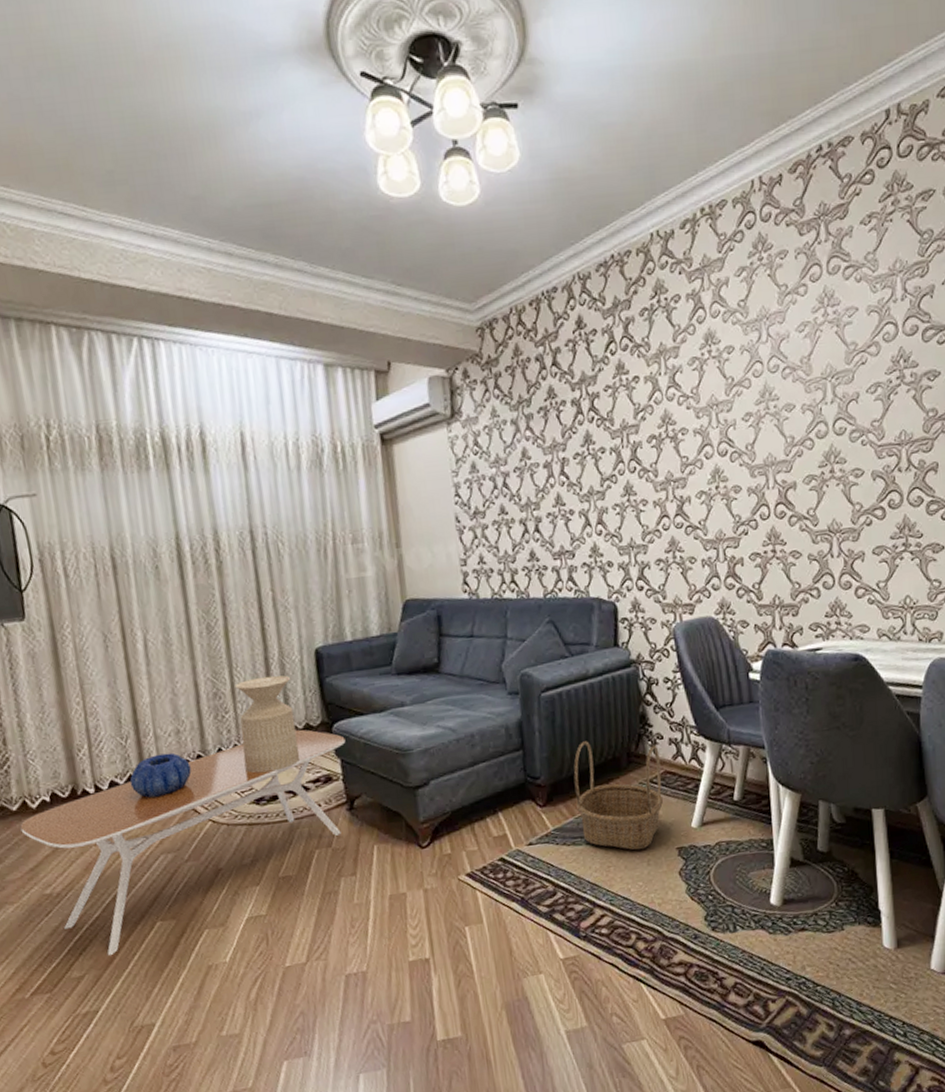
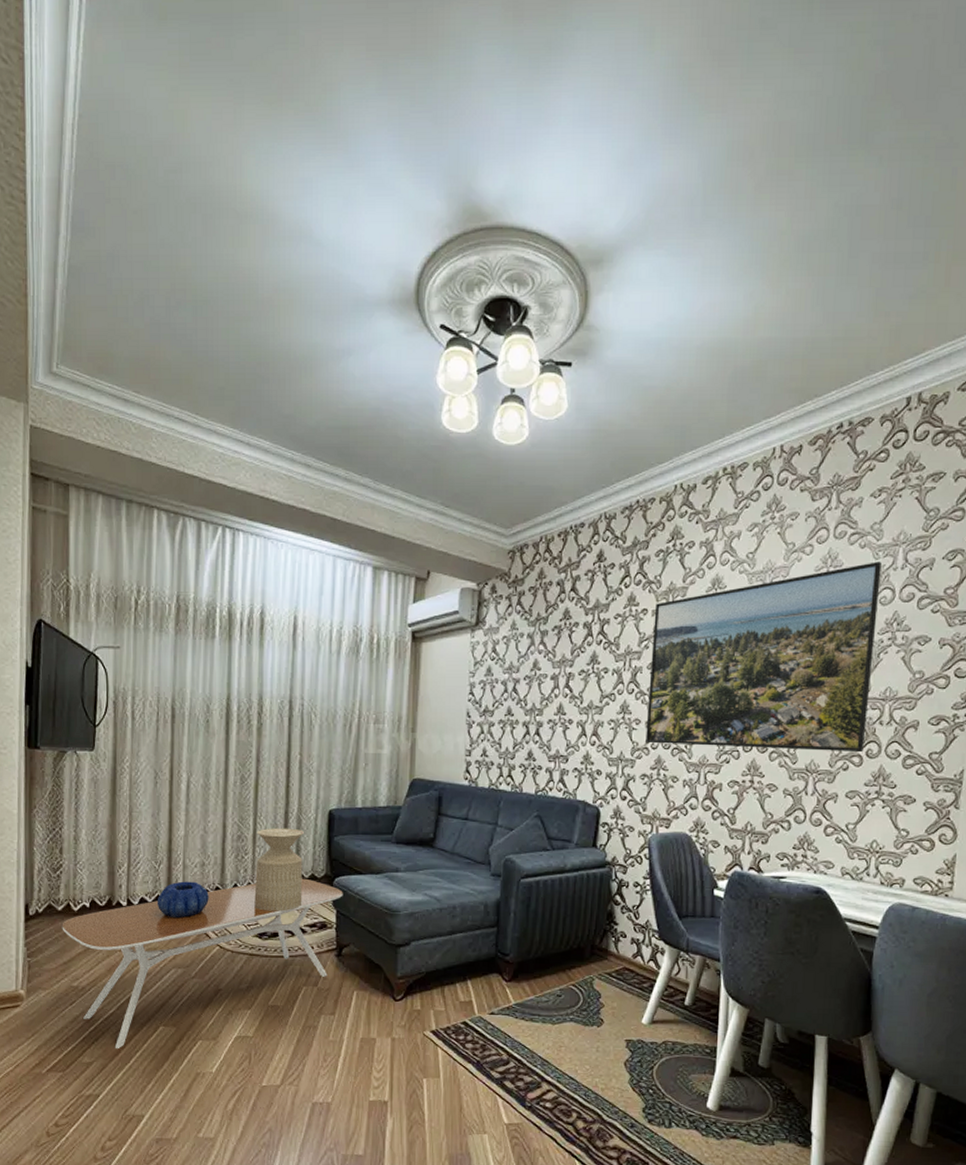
basket: present [574,741,663,851] -> none [539,928,621,1036]
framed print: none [646,295,886,525] -> present [646,562,882,753]

